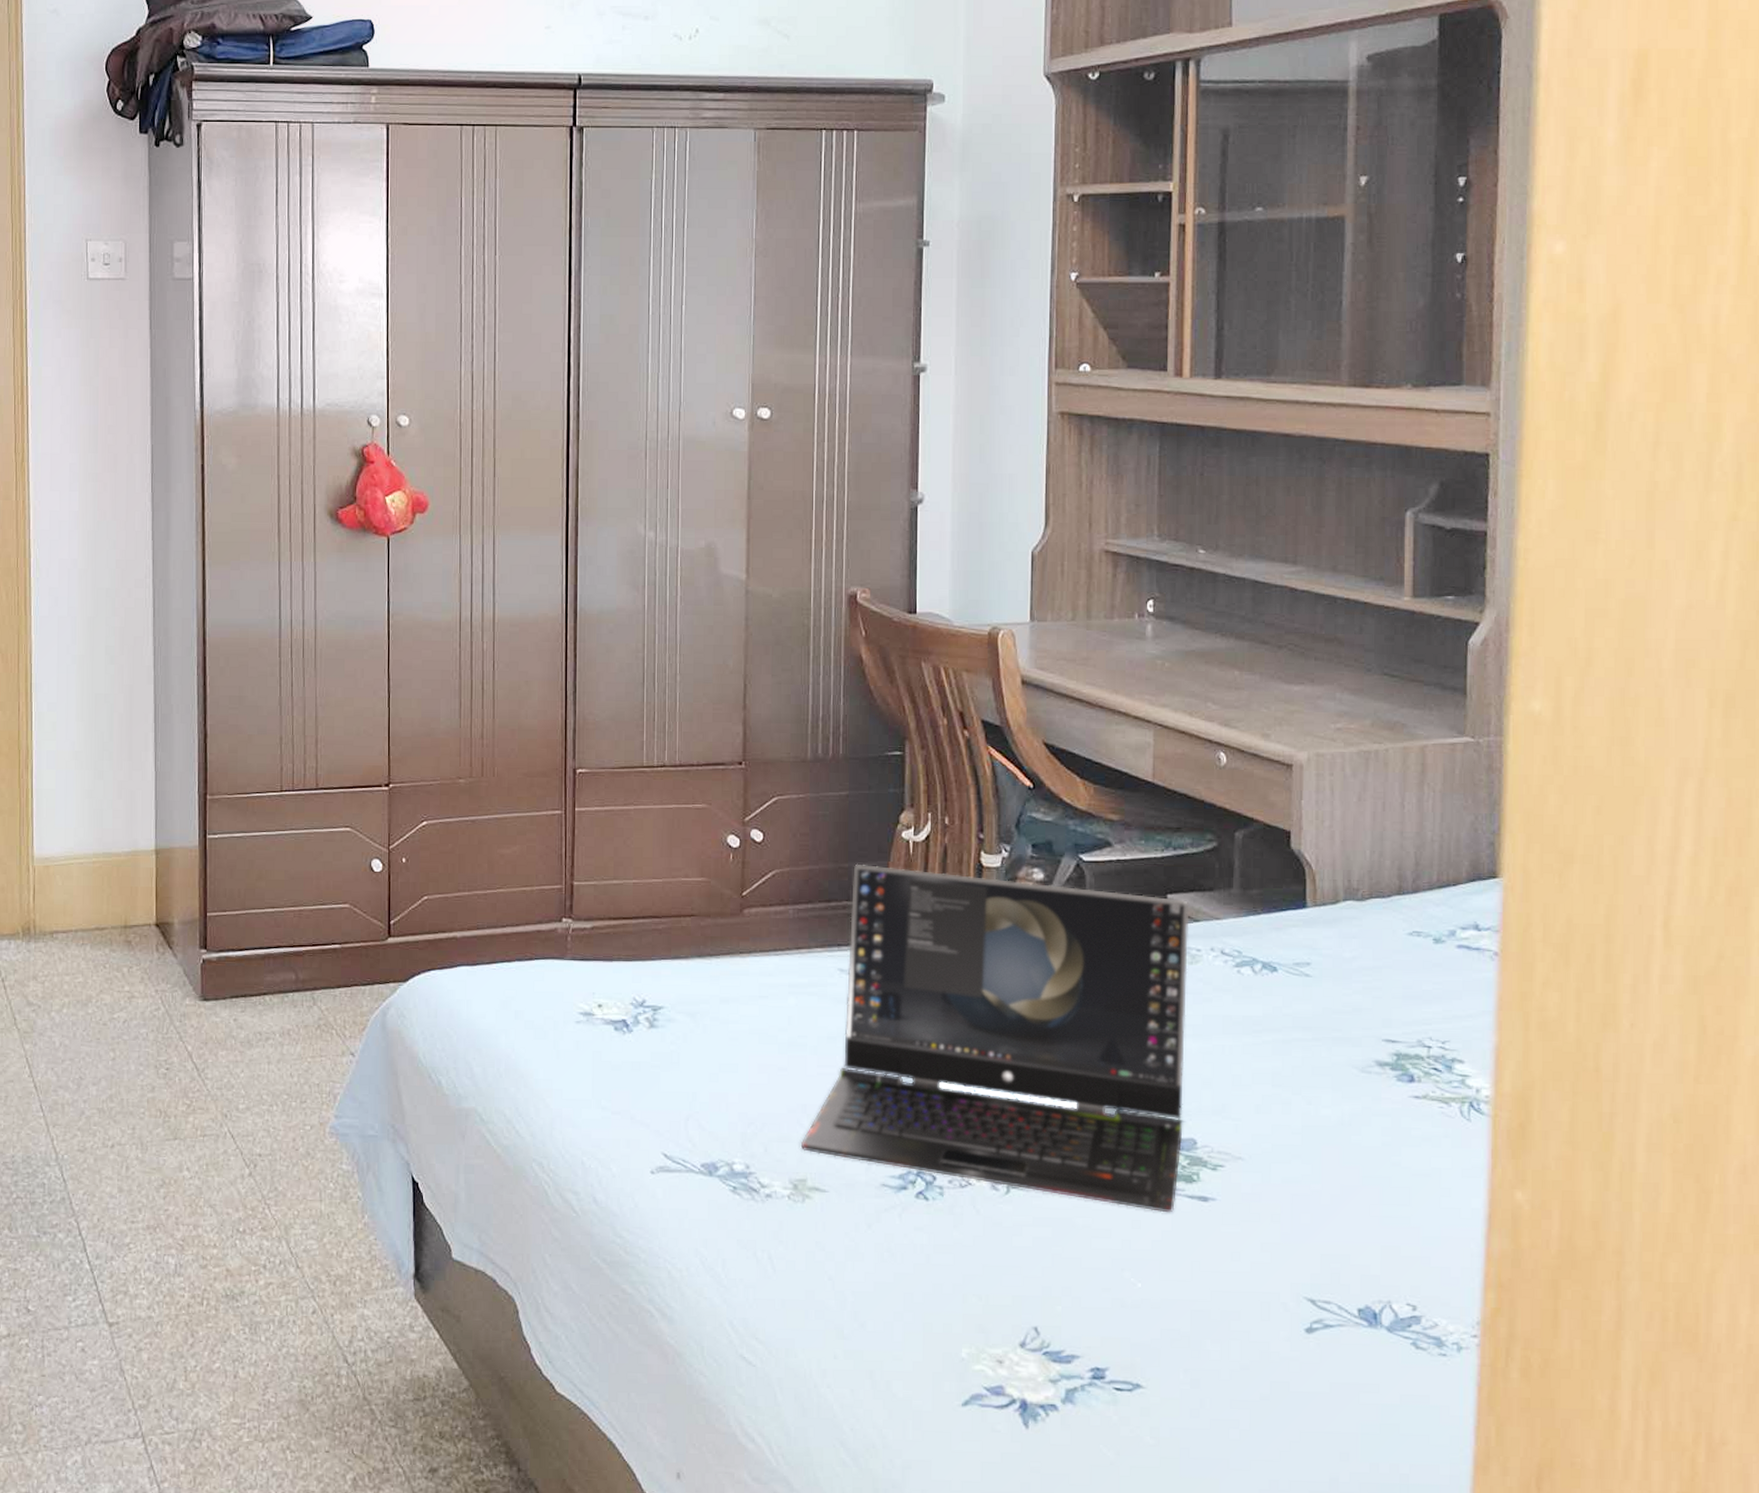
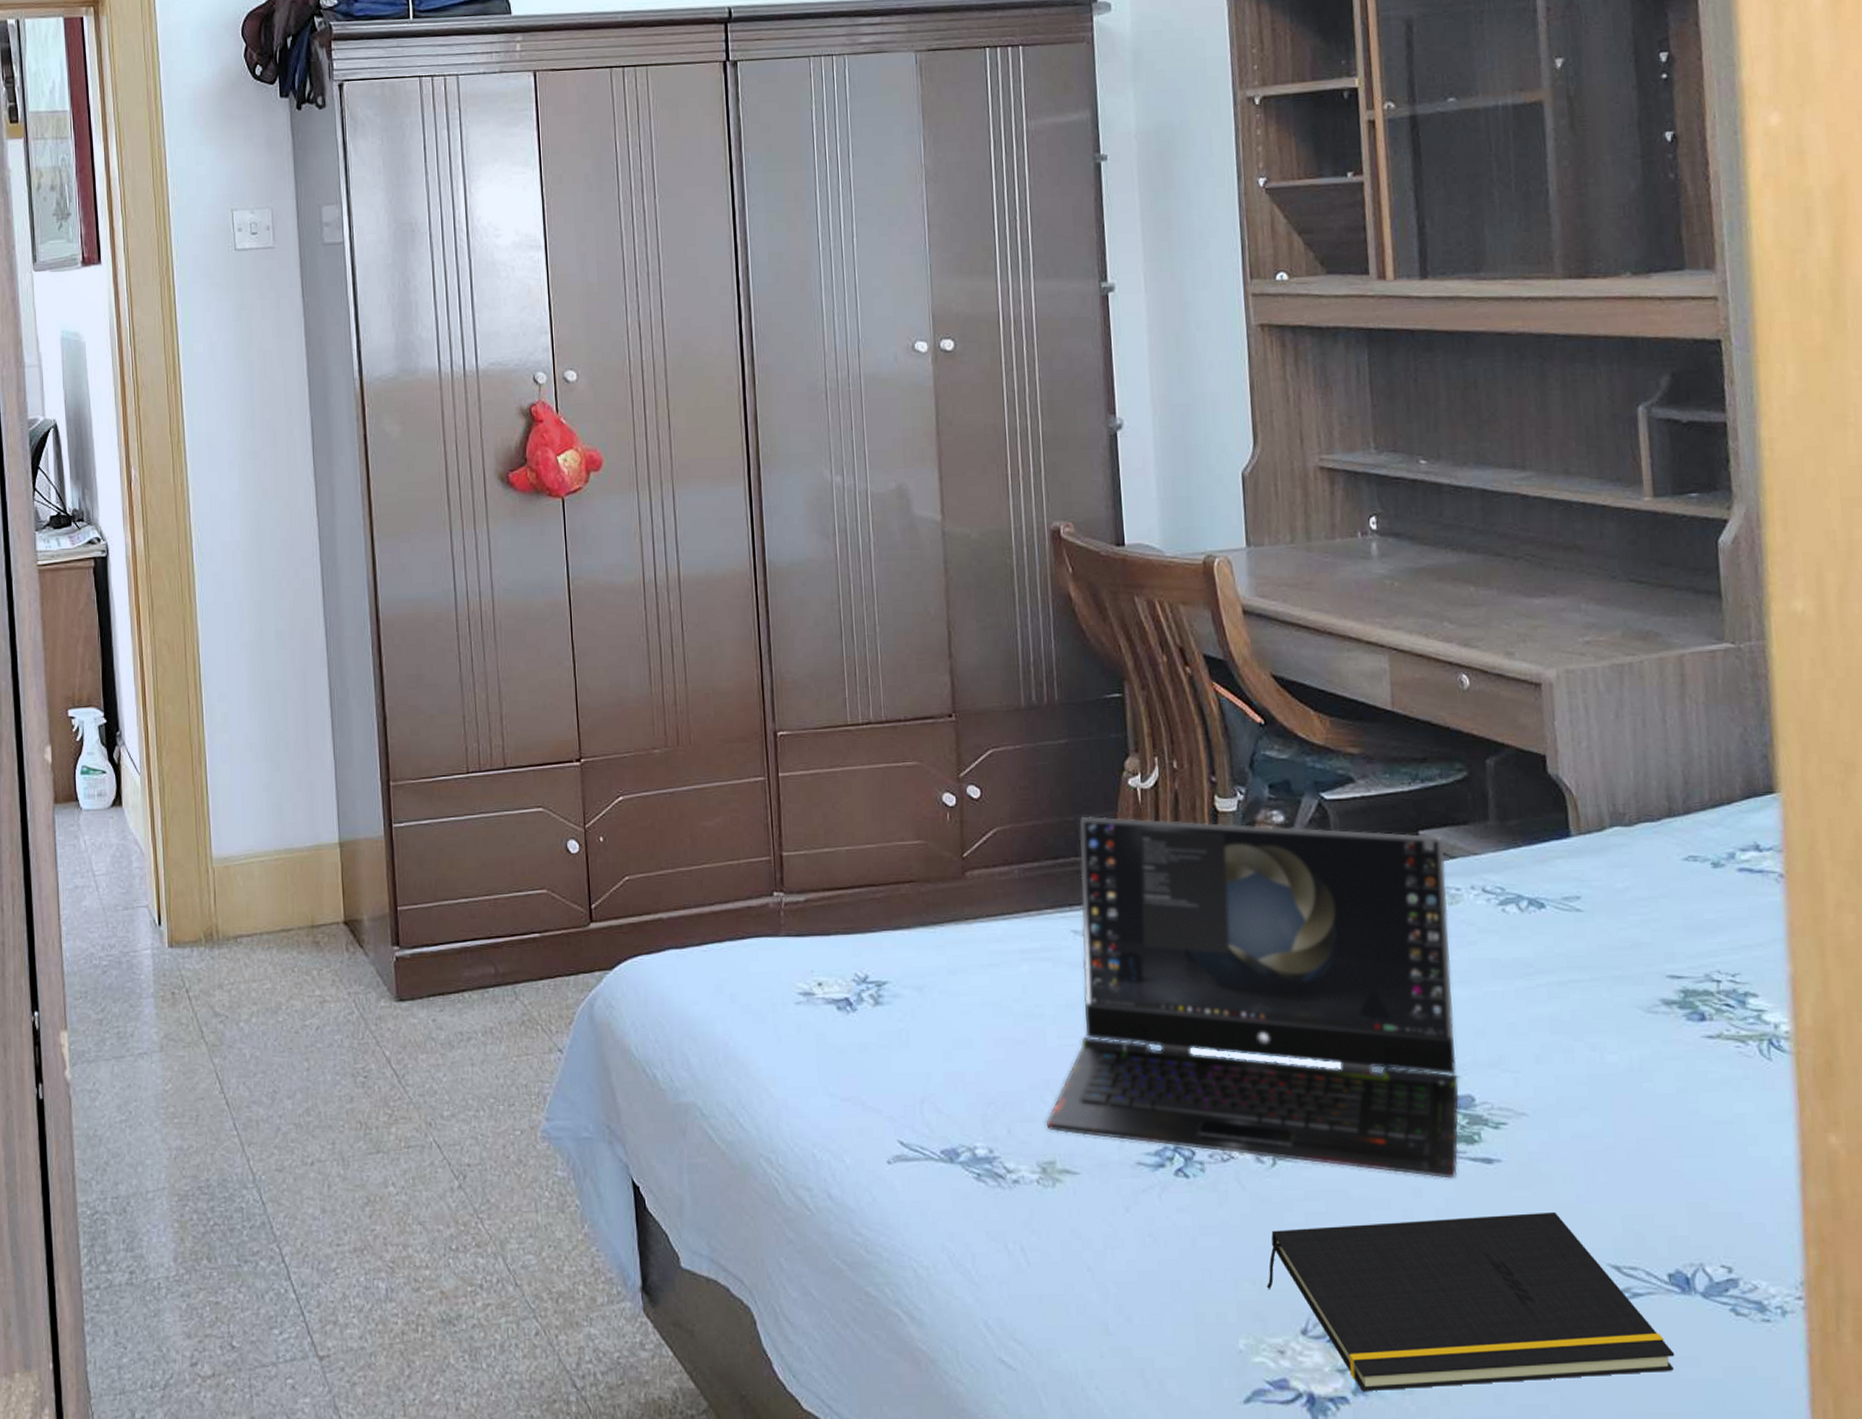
notepad: none [992,1248,1357,1401] -> present [1267,1212,1675,1391]

